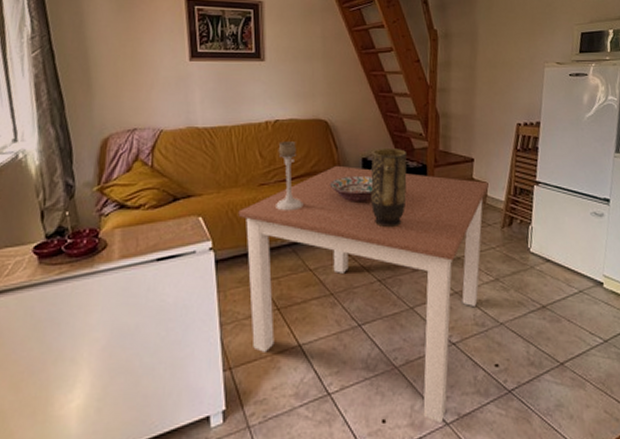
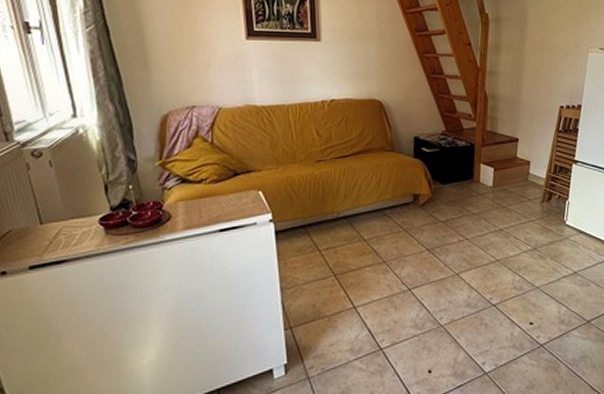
dining table: present [238,165,489,423] -> none [296,143,531,373]
candle holder: present [276,142,304,211] -> none [332,120,358,186]
decorative bowl: present [329,175,373,203] -> none [383,153,423,179]
vase: present [371,149,407,228] -> none [422,128,456,202]

